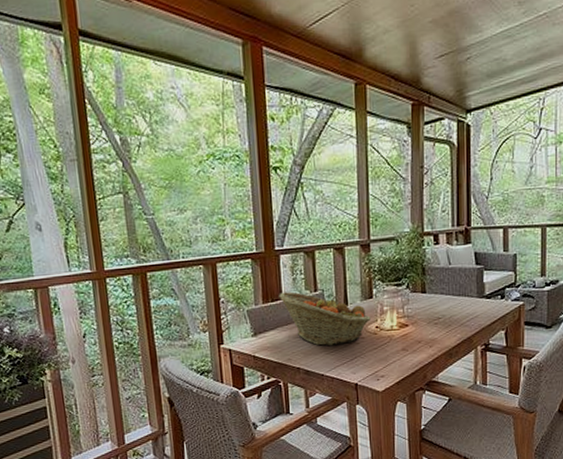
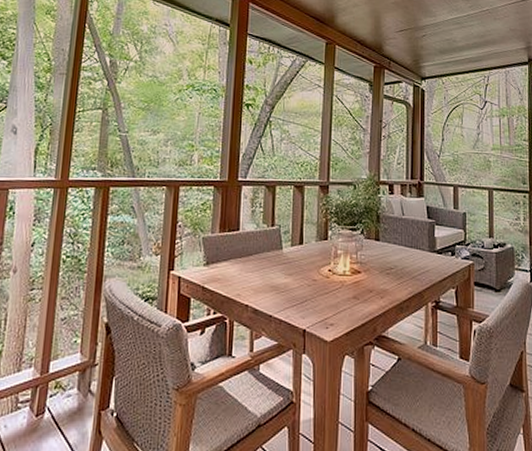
fruit basket: present [279,291,371,346] -> none [236,223,324,286]

